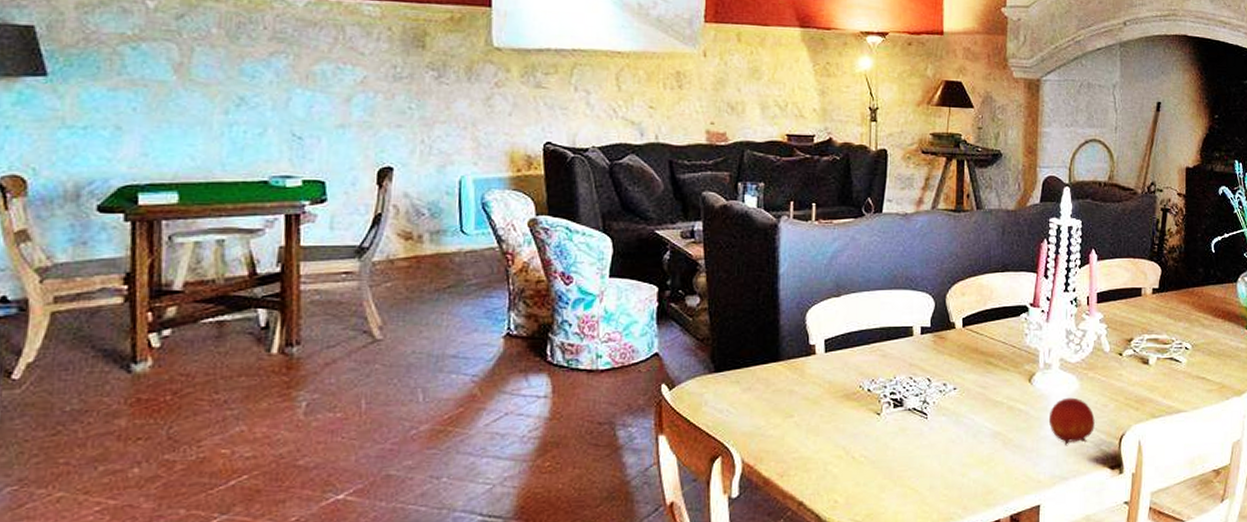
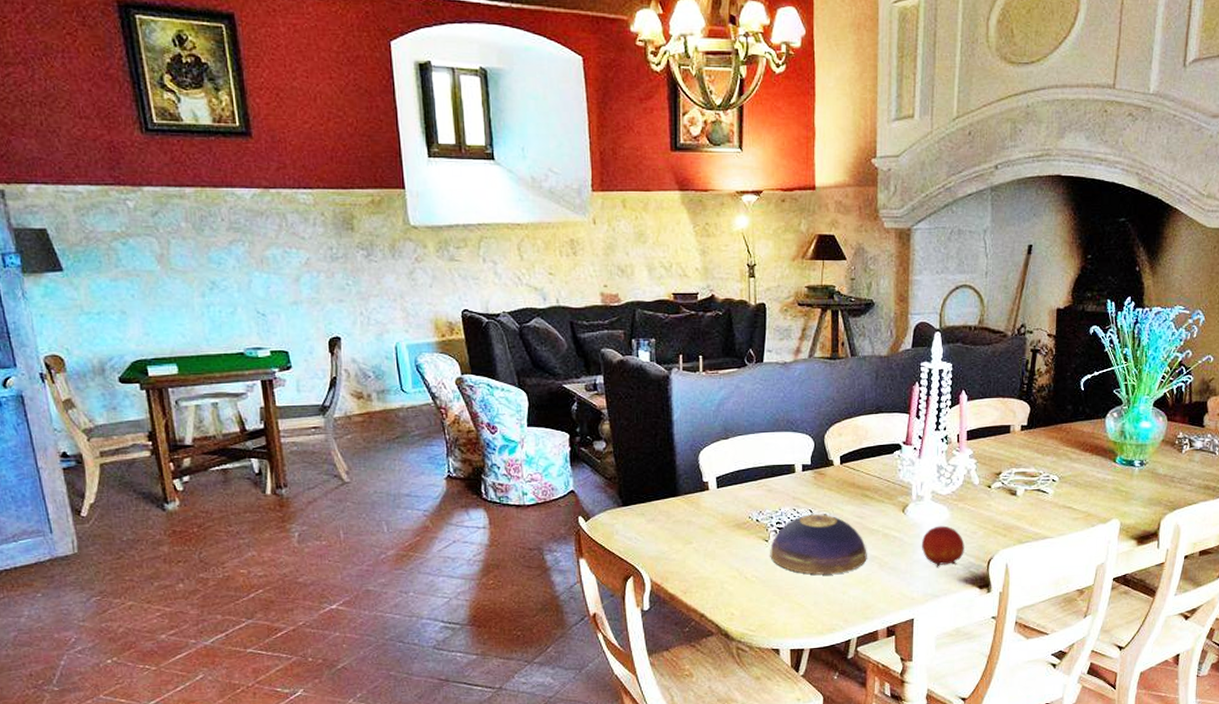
decorative bowl: none [882,383,990,454] -> present [770,514,867,575]

